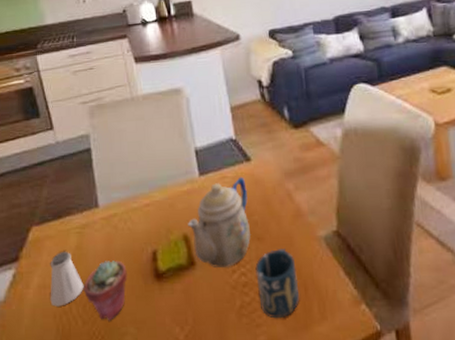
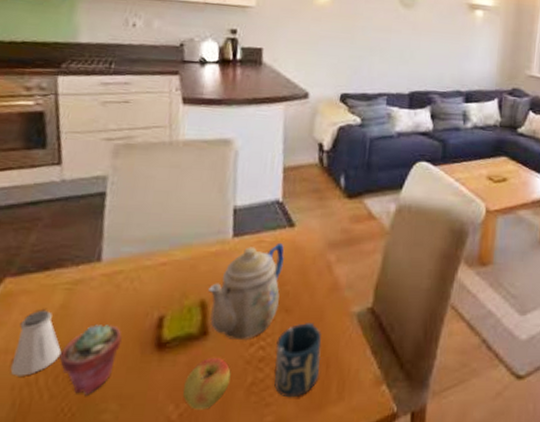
apple: none [184,285,222,331] -> present [183,358,231,410]

